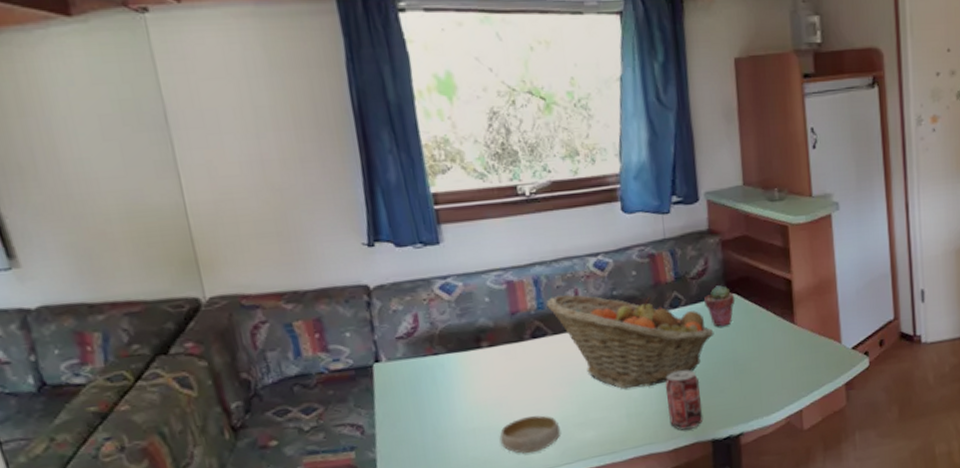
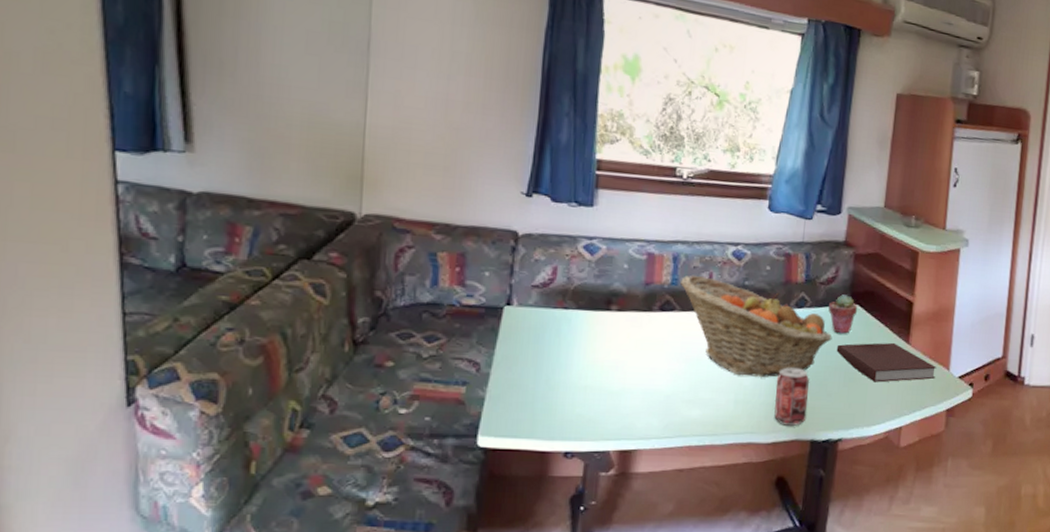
bowl: present [499,415,561,454] -> none [608,385,669,421]
notebook: none [720,325,828,370] -> present [836,342,937,383]

